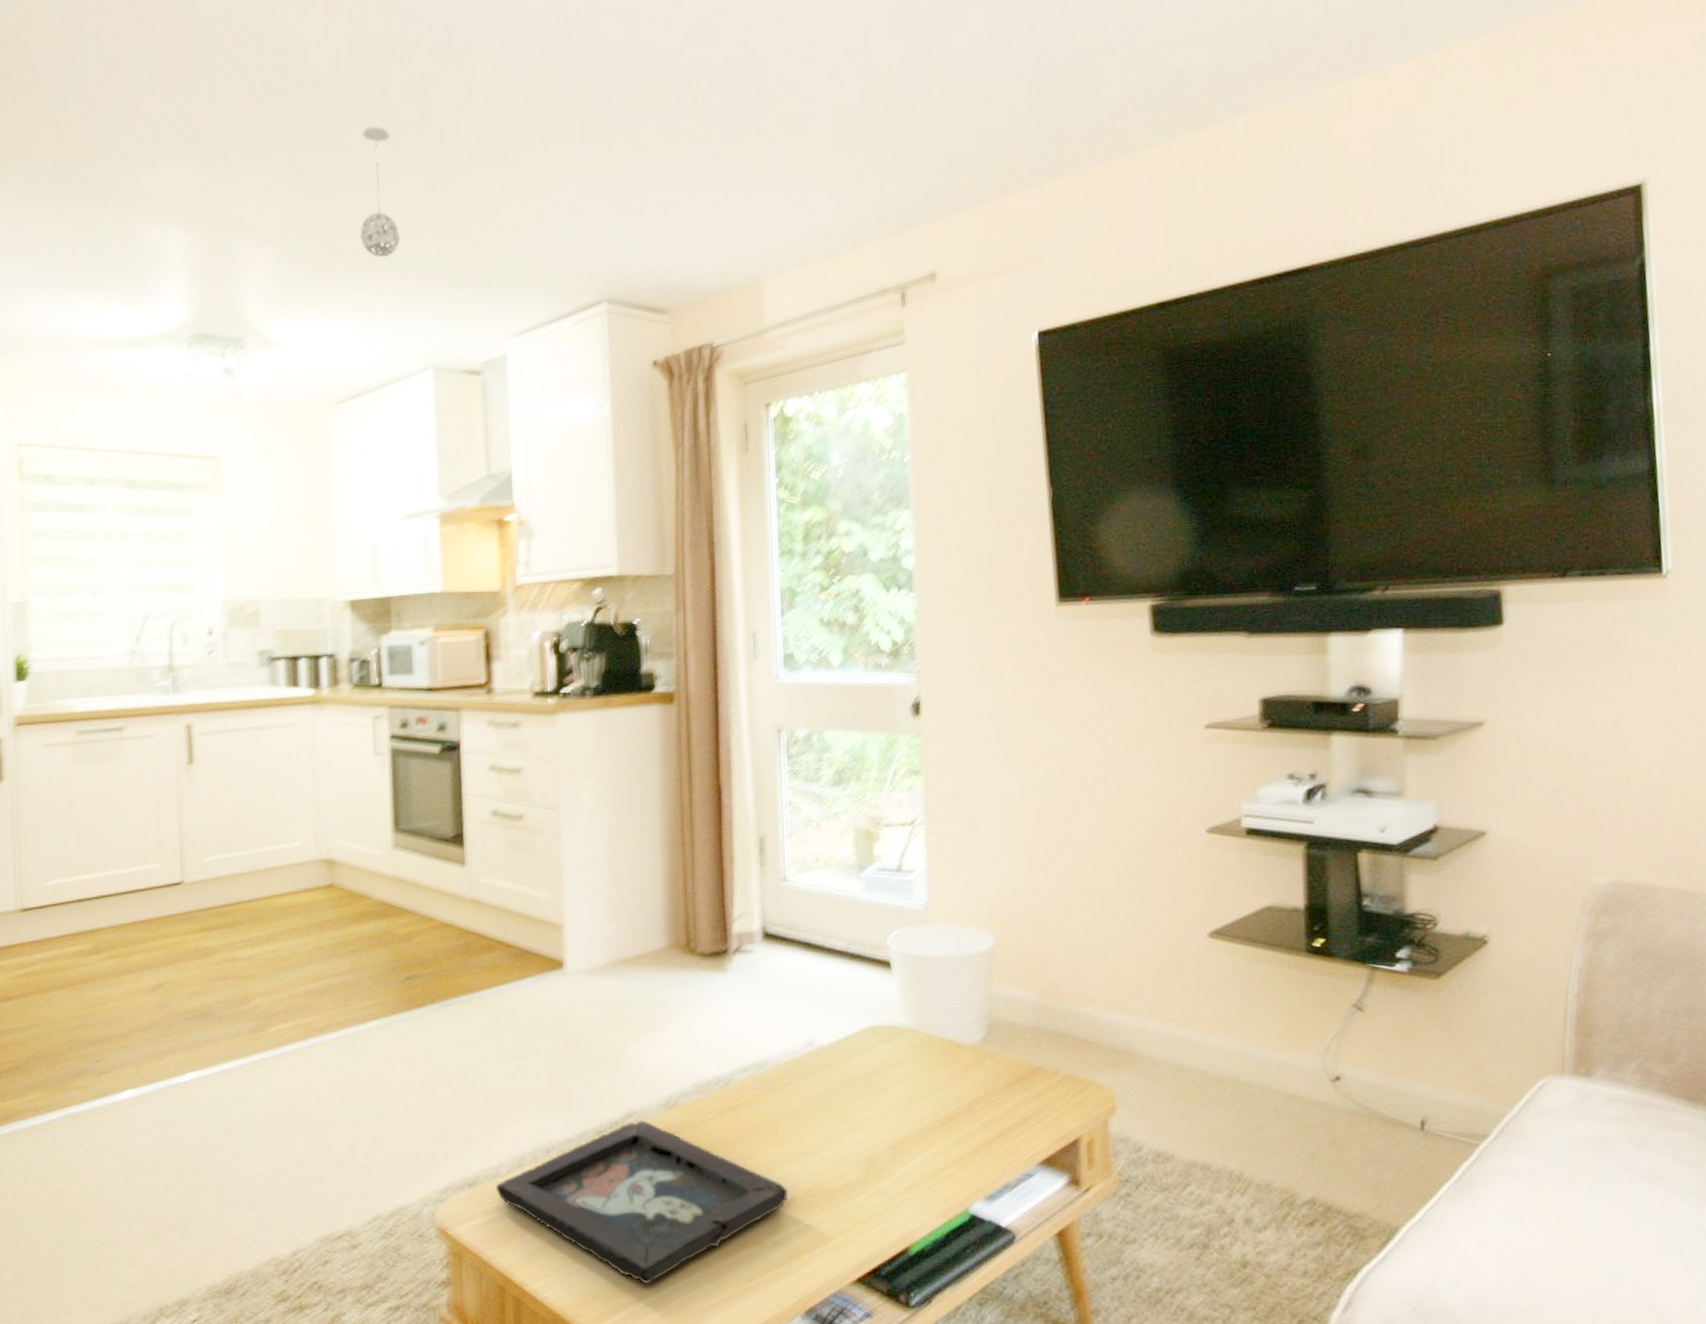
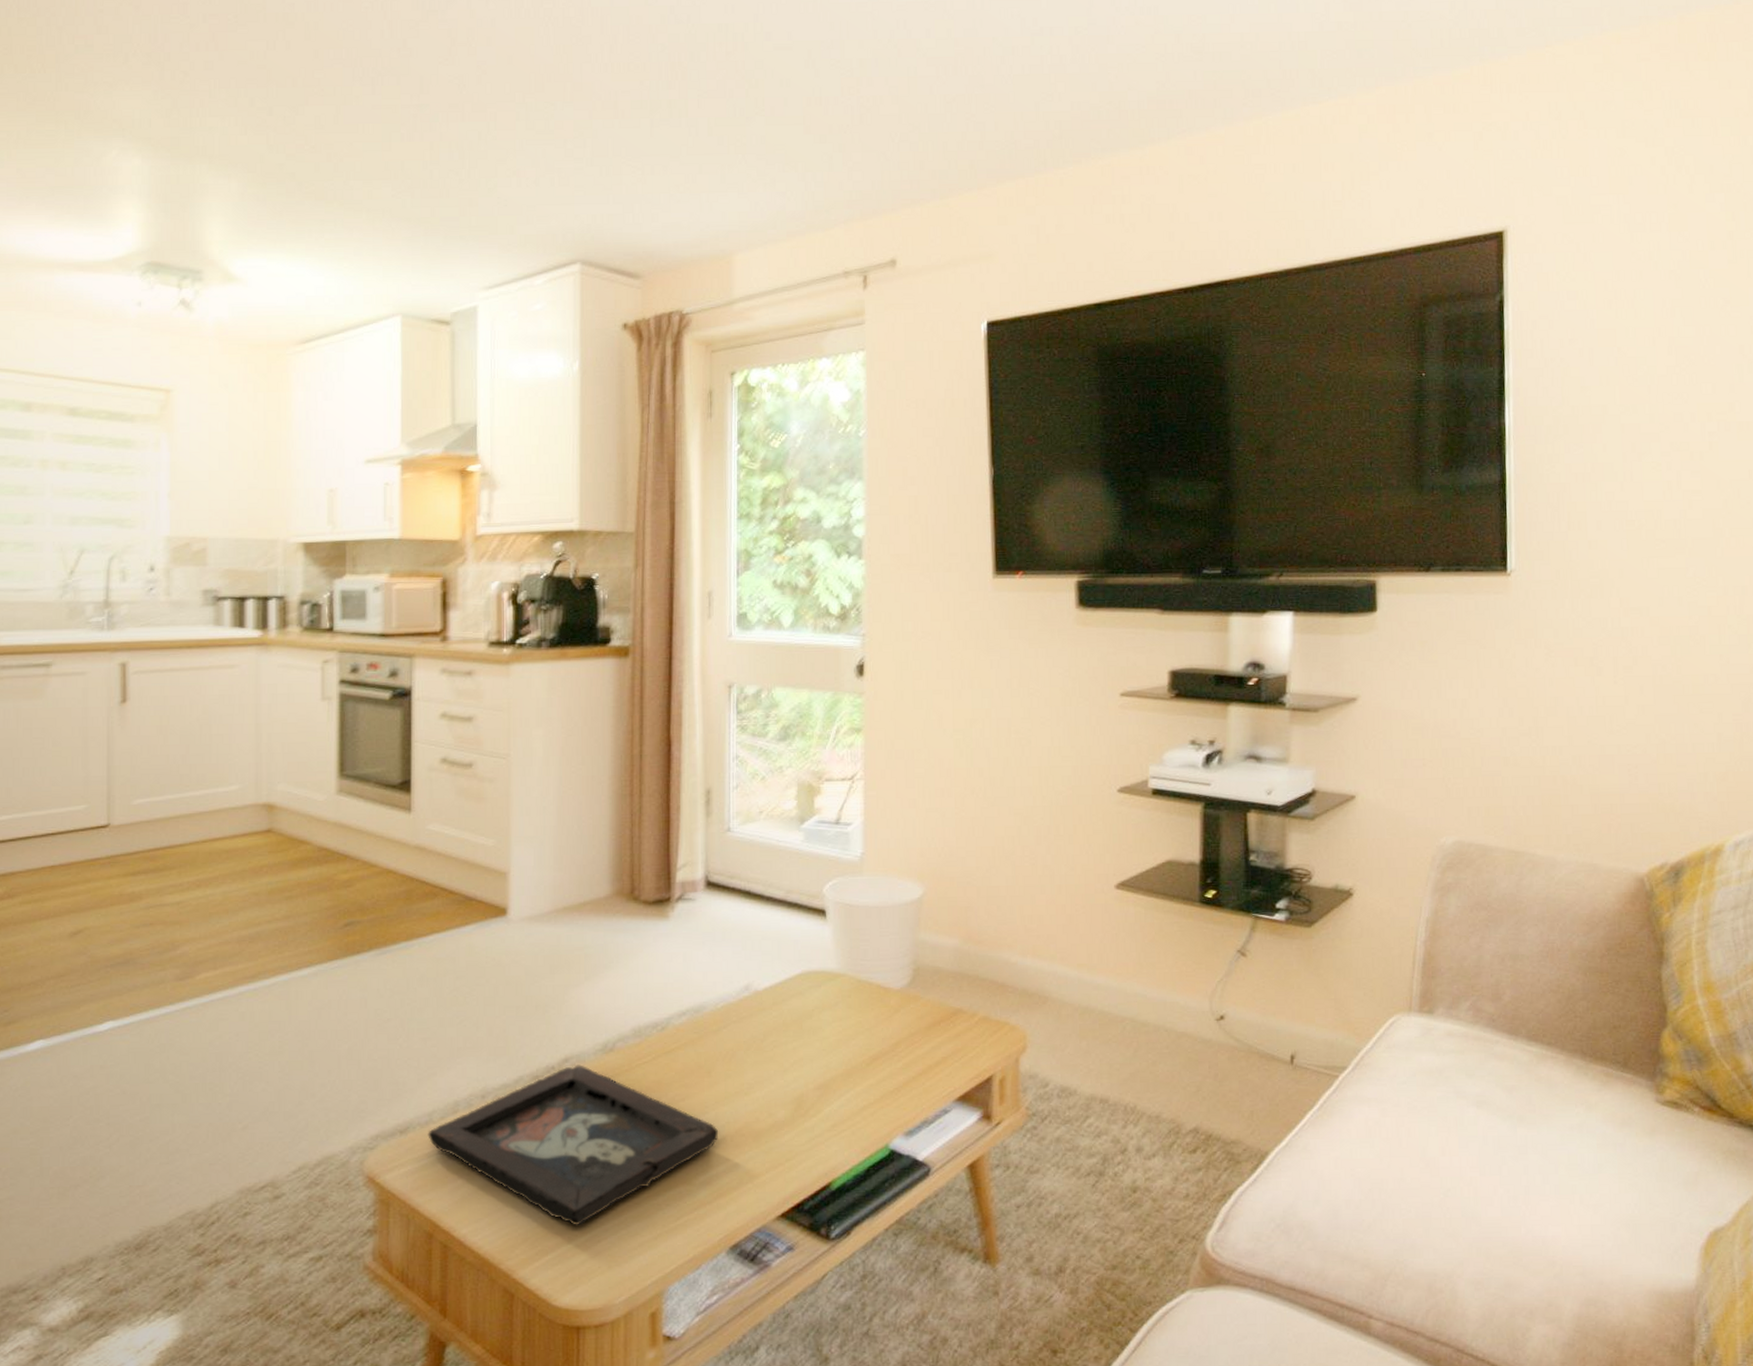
pendant light: present [360,126,400,257] -> none [331,69,373,201]

